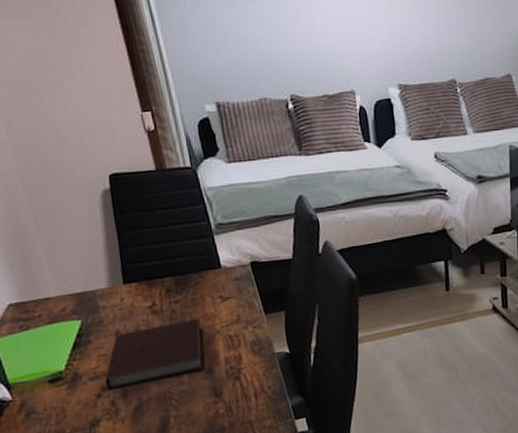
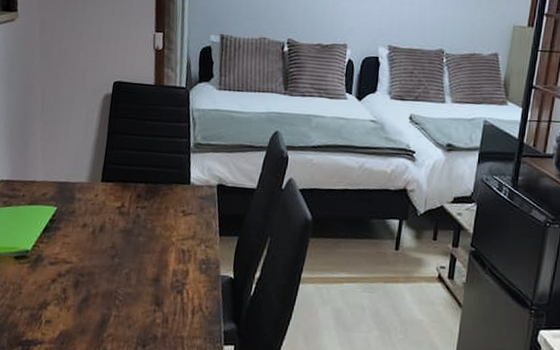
notebook: present [105,319,205,391] -> none [62,226,160,279]

